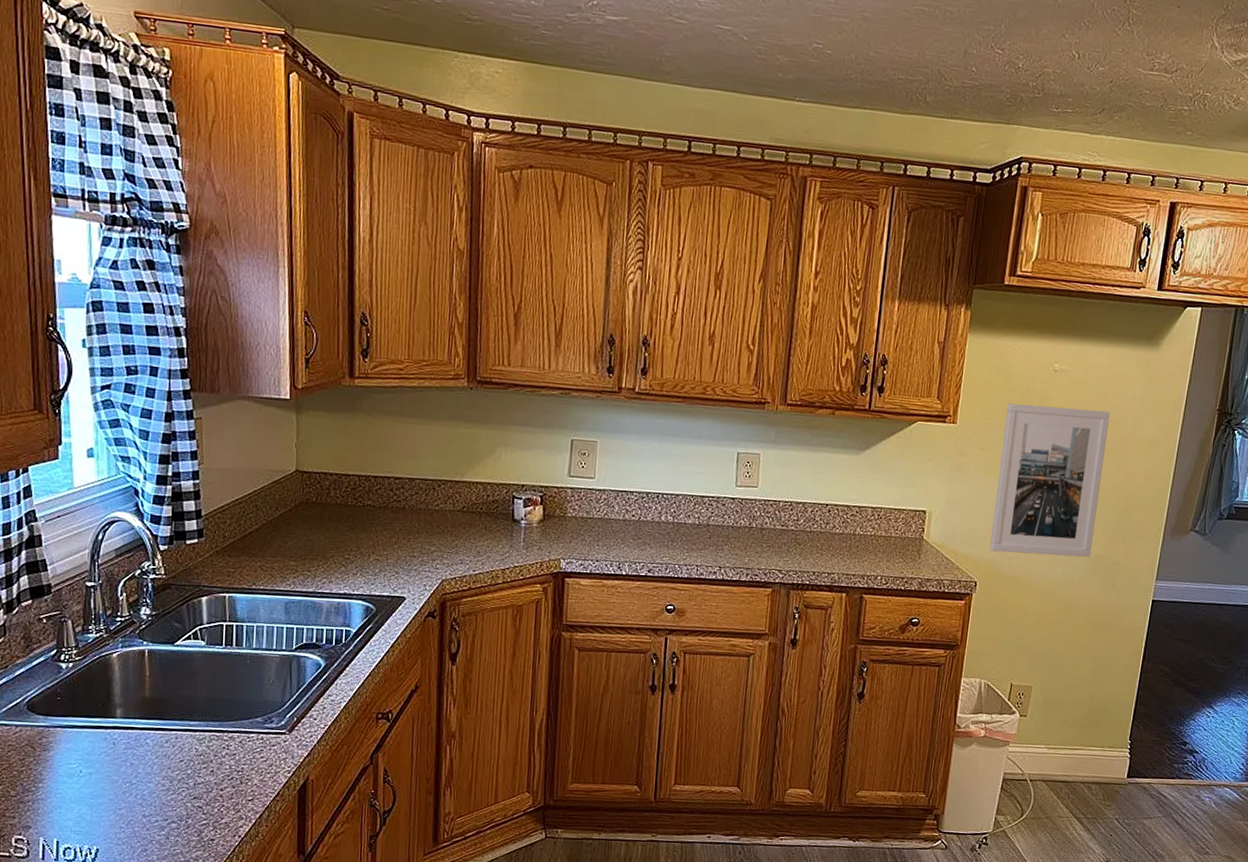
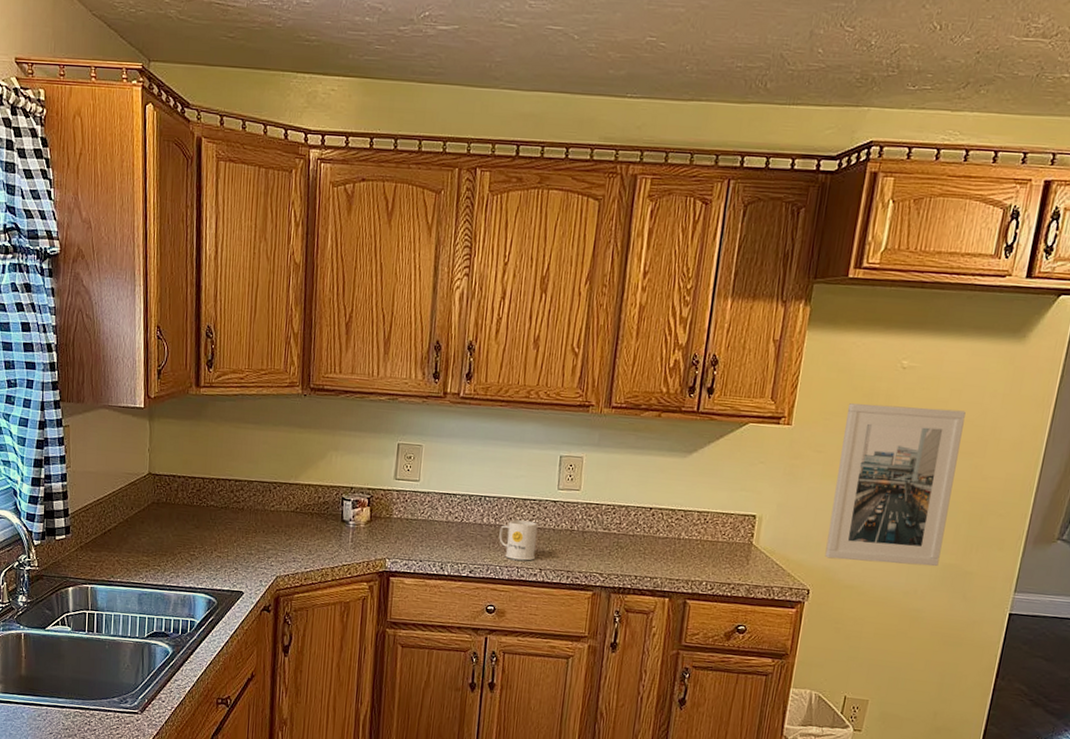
mug: none [677,517,717,559] -> present [499,519,538,561]

